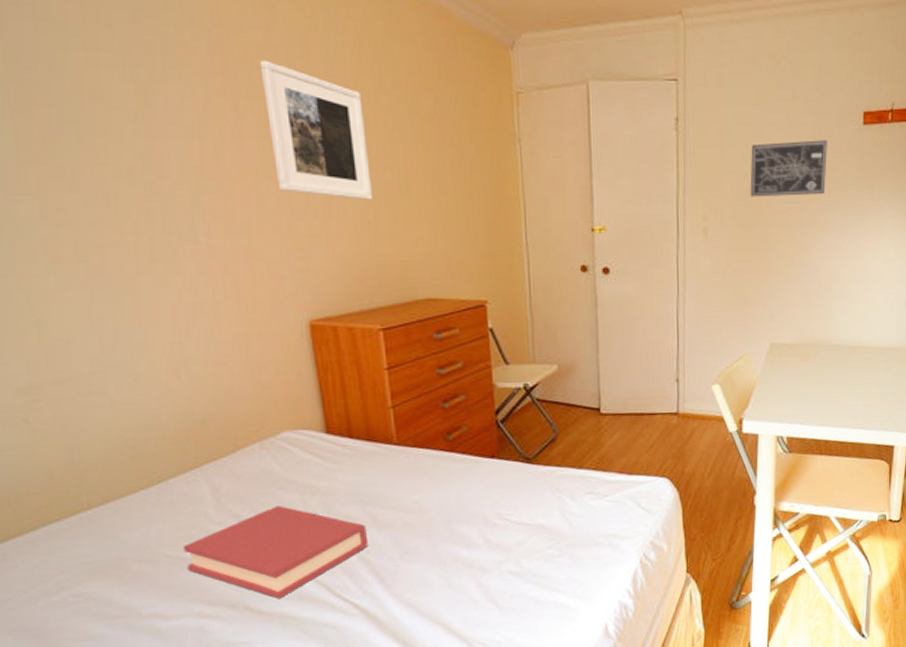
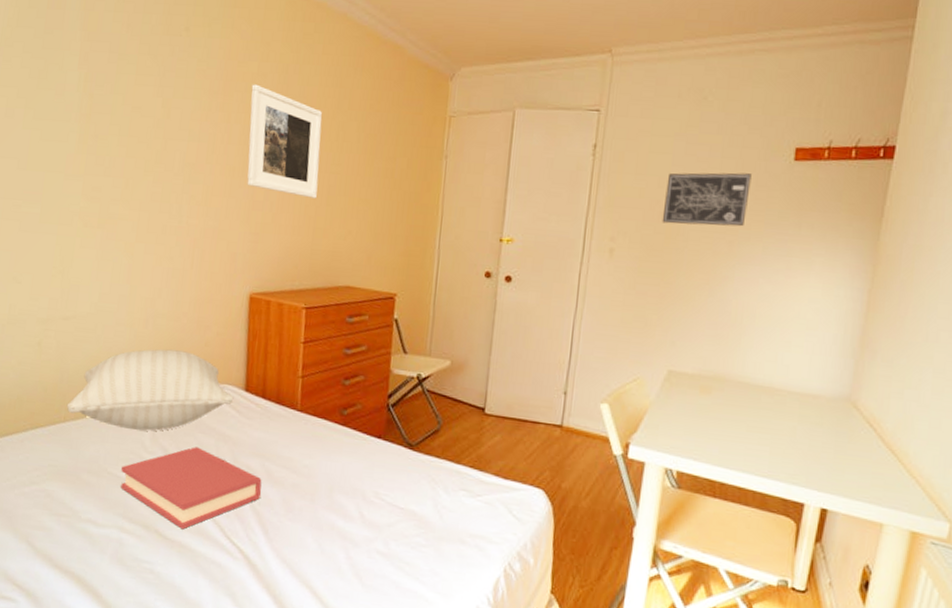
pillow: none [87,399,314,503] -> present [66,349,234,432]

